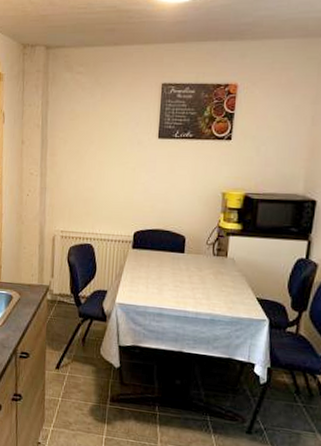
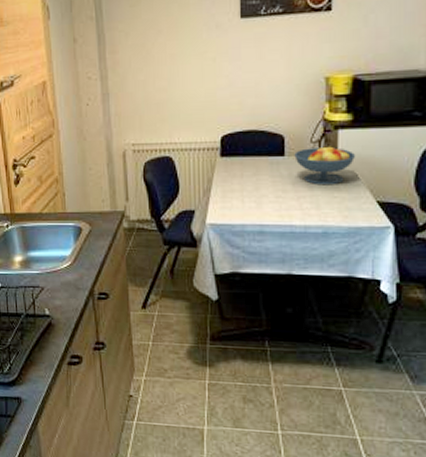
fruit bowl: none [192,248,243,281] -> present [294,146,356,185]

